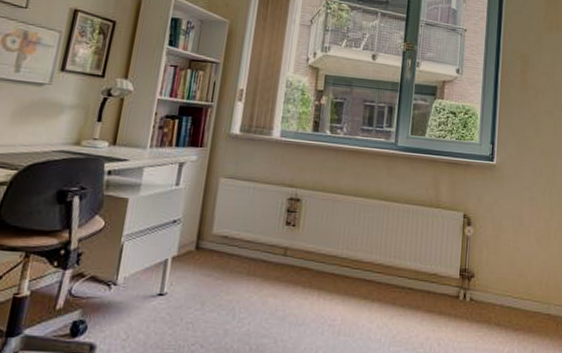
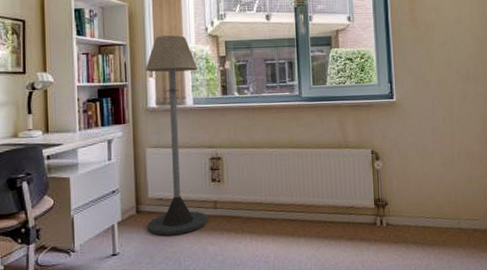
floor lamp: none [205,59,292,280] -> present [145,35,208,236]

